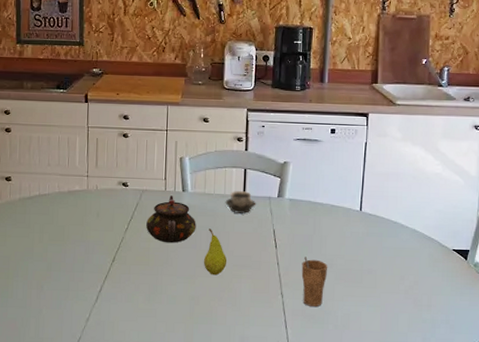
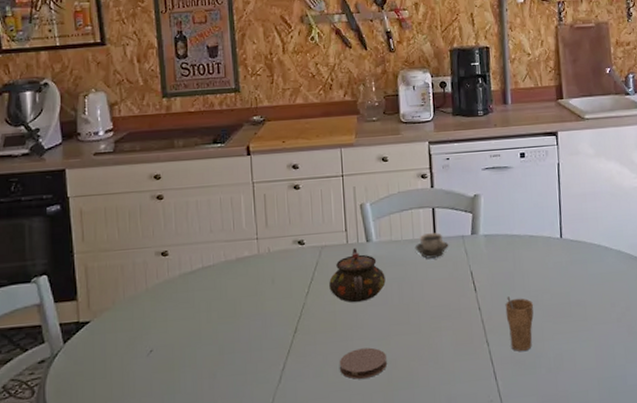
coaster: none [148,283,191,309] -> present [339,347,388,379]
fruit: present [203,228,227,276] -> none [397,279,424,332]

